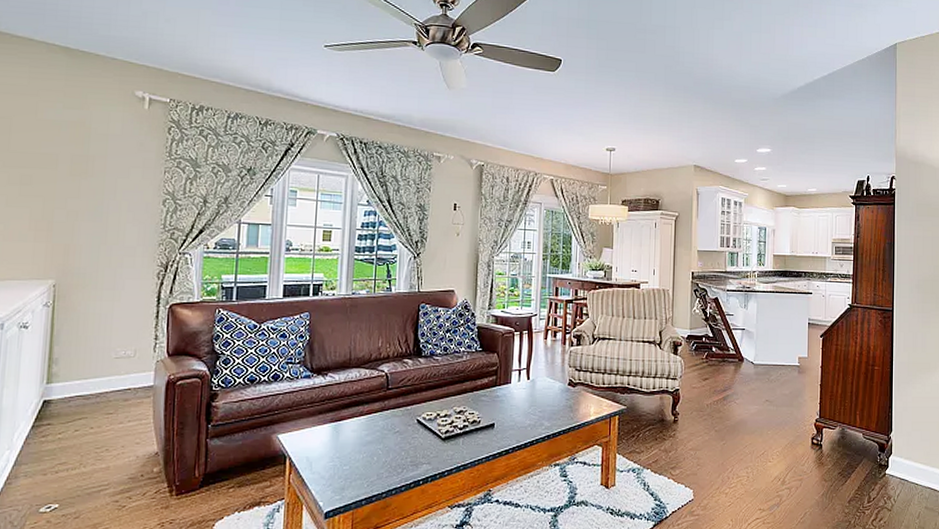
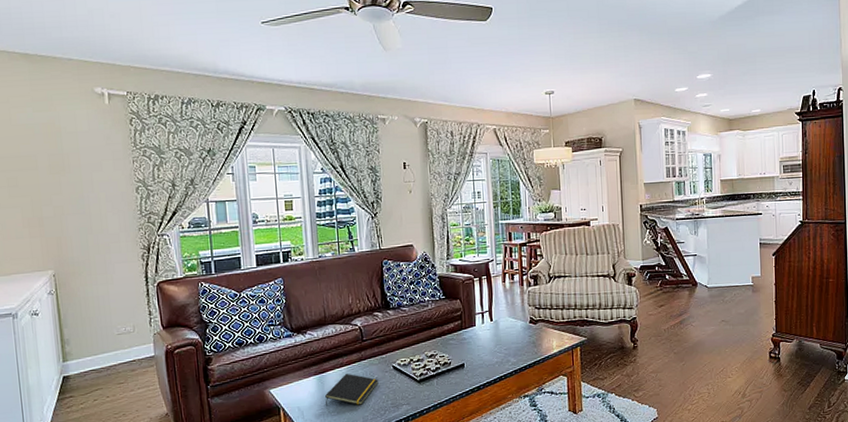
notepad: none [338,423,400,460] -> present [325,373,379,406]

